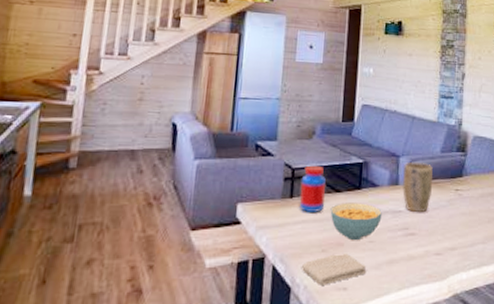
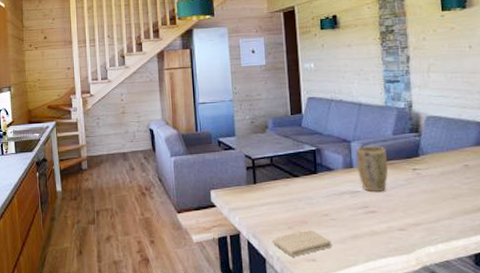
jar: present [299,165,326,212] -> none [261,155,285,195]
cereal bowl: present [330,202,382,241] -> none [291,185,341,219]

